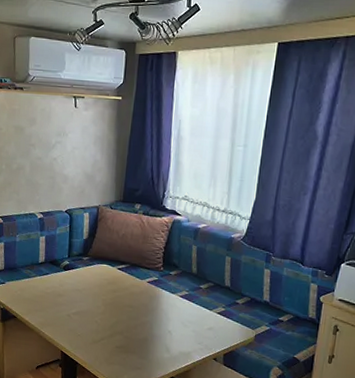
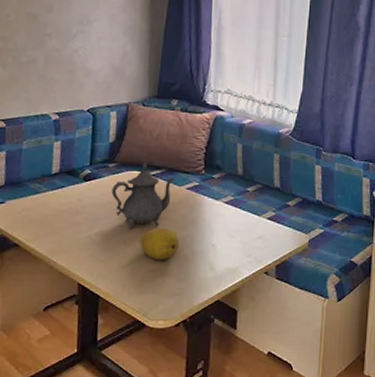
teapot: none [85,256,138,313] -> present [111,161,175,230]
fruit: none [108,313,141,340] -> present [139,228,180,260]

